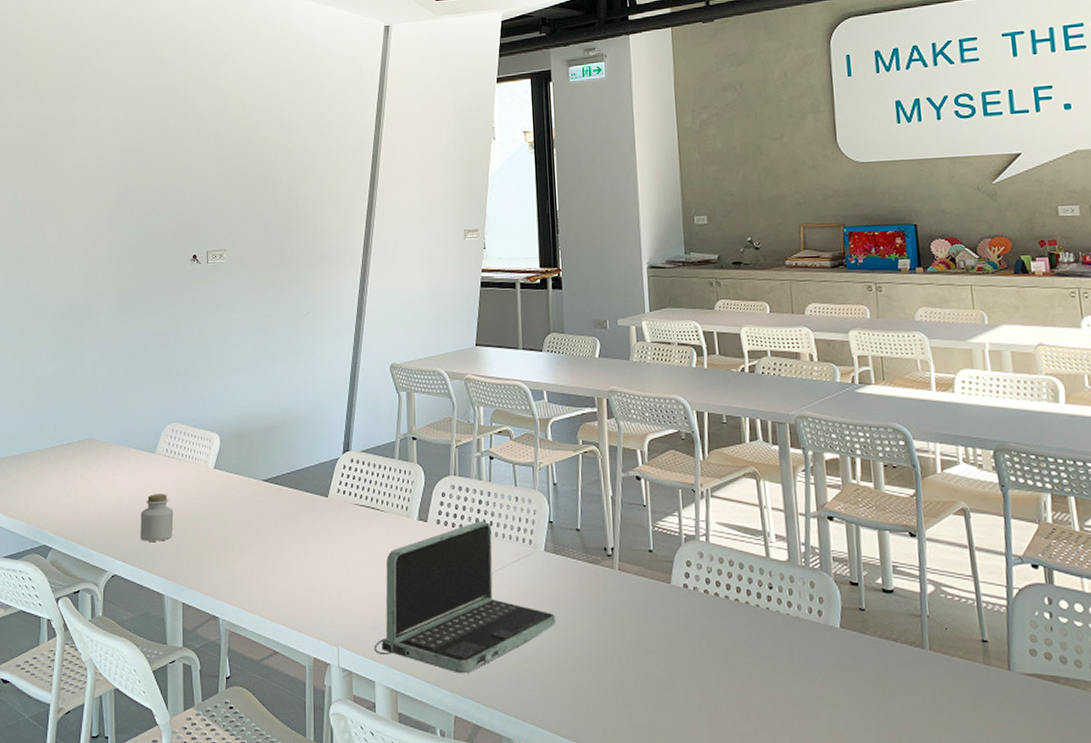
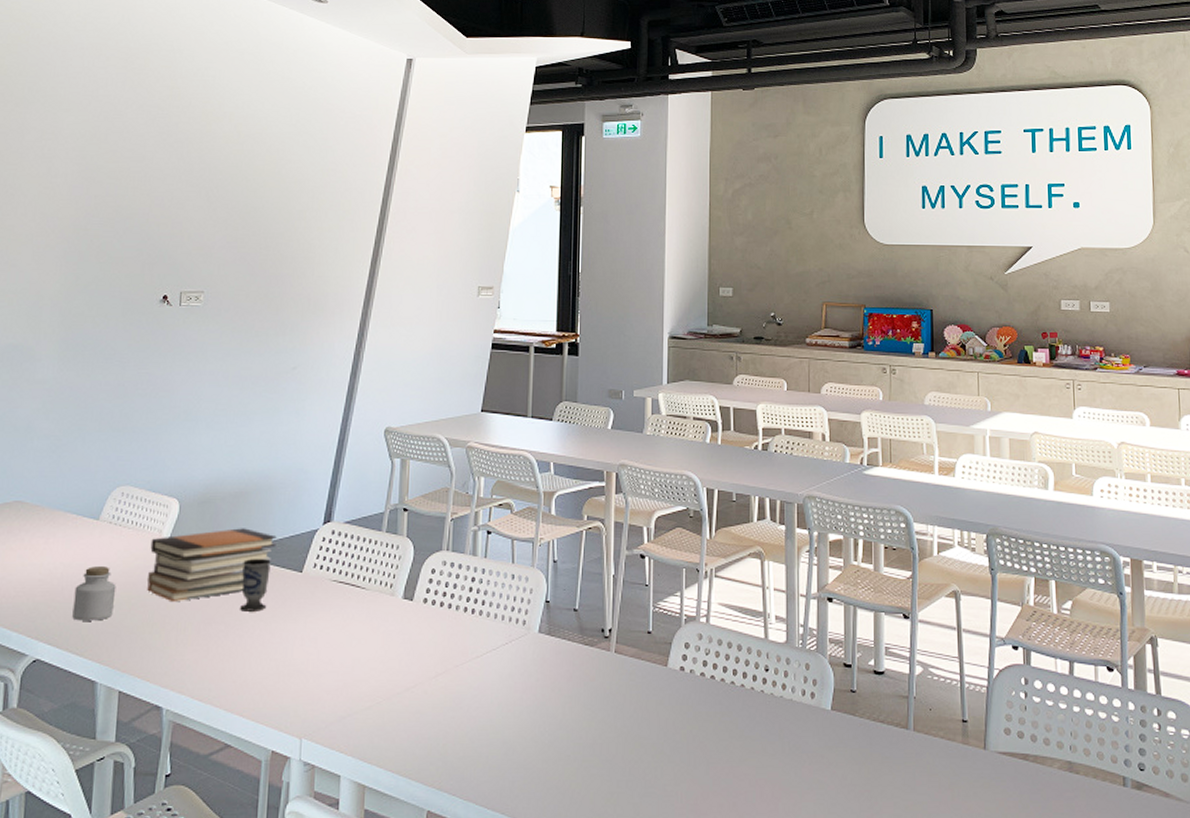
book stack: none [199,458,304,524] -> present [147,528,277,601]
cup: none [277,484,301,533] -> present [240,558,271,612]
laptop: present [374,520,555,674] -> none [342,599,544,765]

